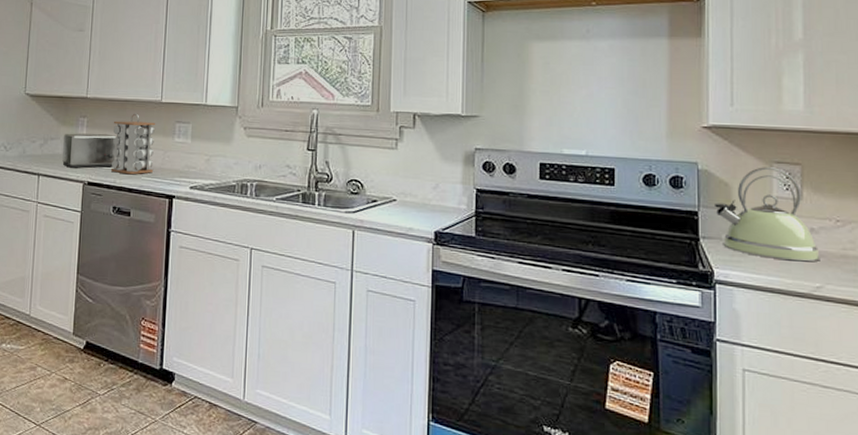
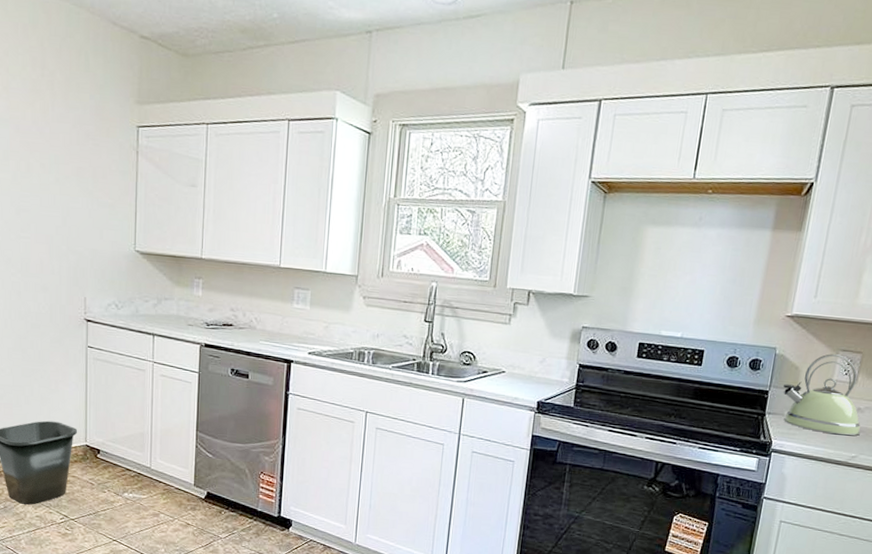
toaster: present [62,133,117,169] -> none [178,294,234,331]
spice rack: present [111,113,156,175] -> none [229,277,274,339]

